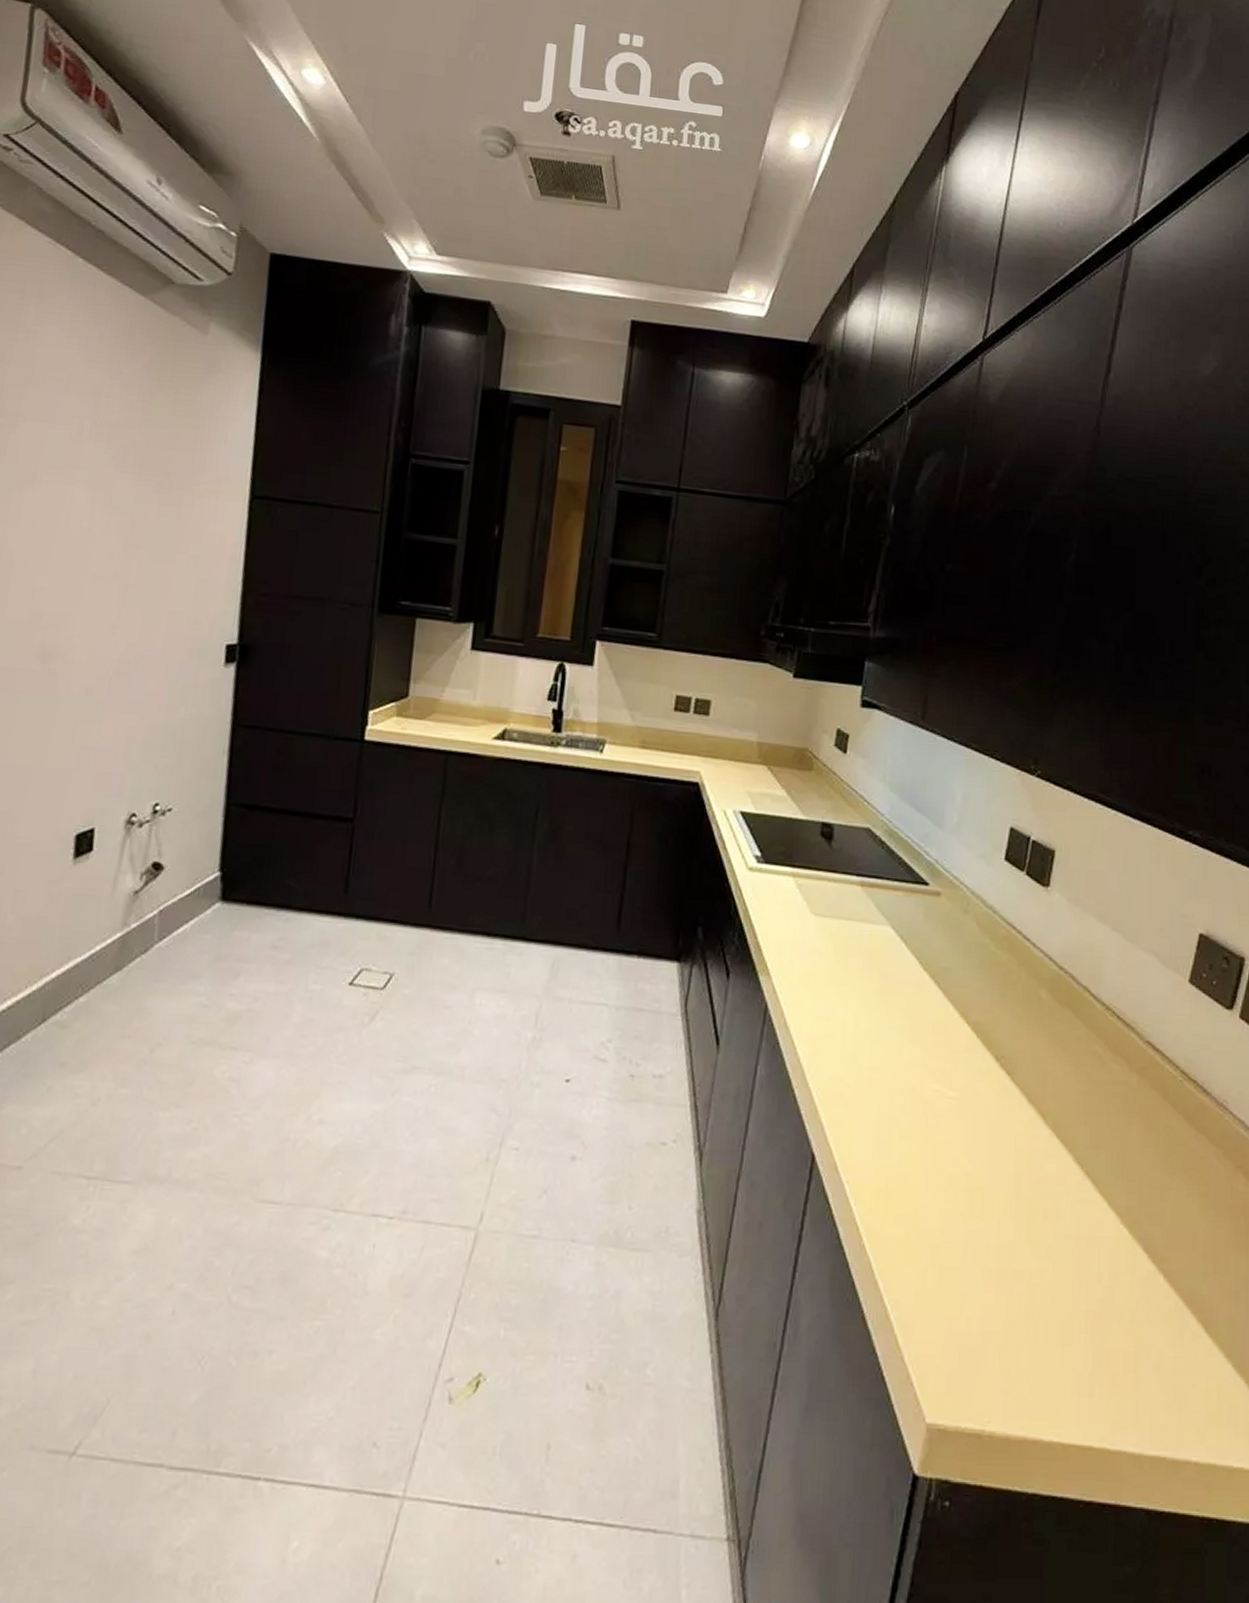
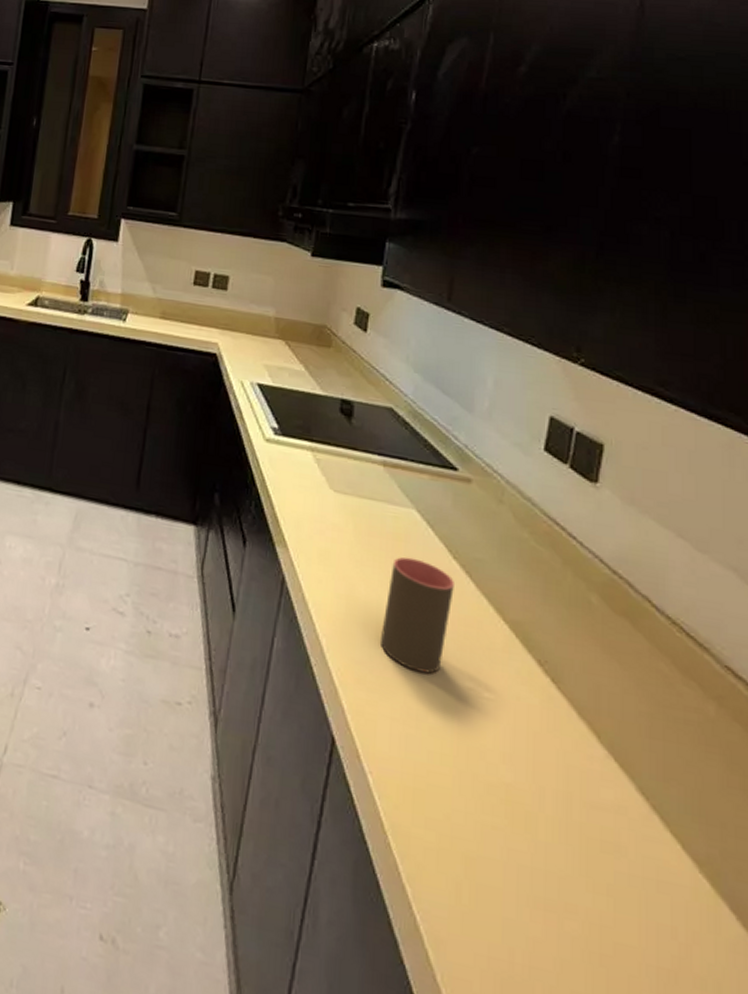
cup: none [856,973,924,1081] -> present [379,556,454,674]

